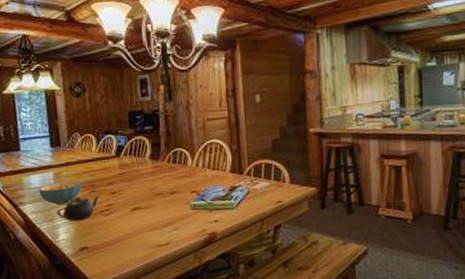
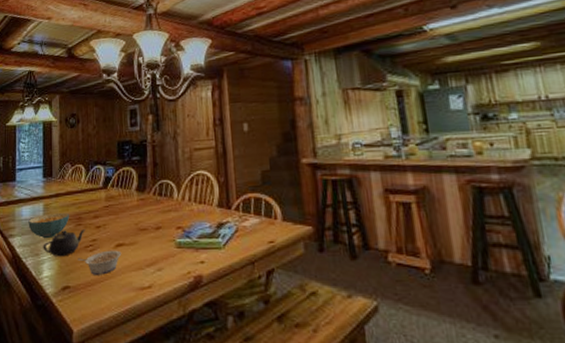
legume: none [94,213,139,236] -> present [77,250,122,275]

